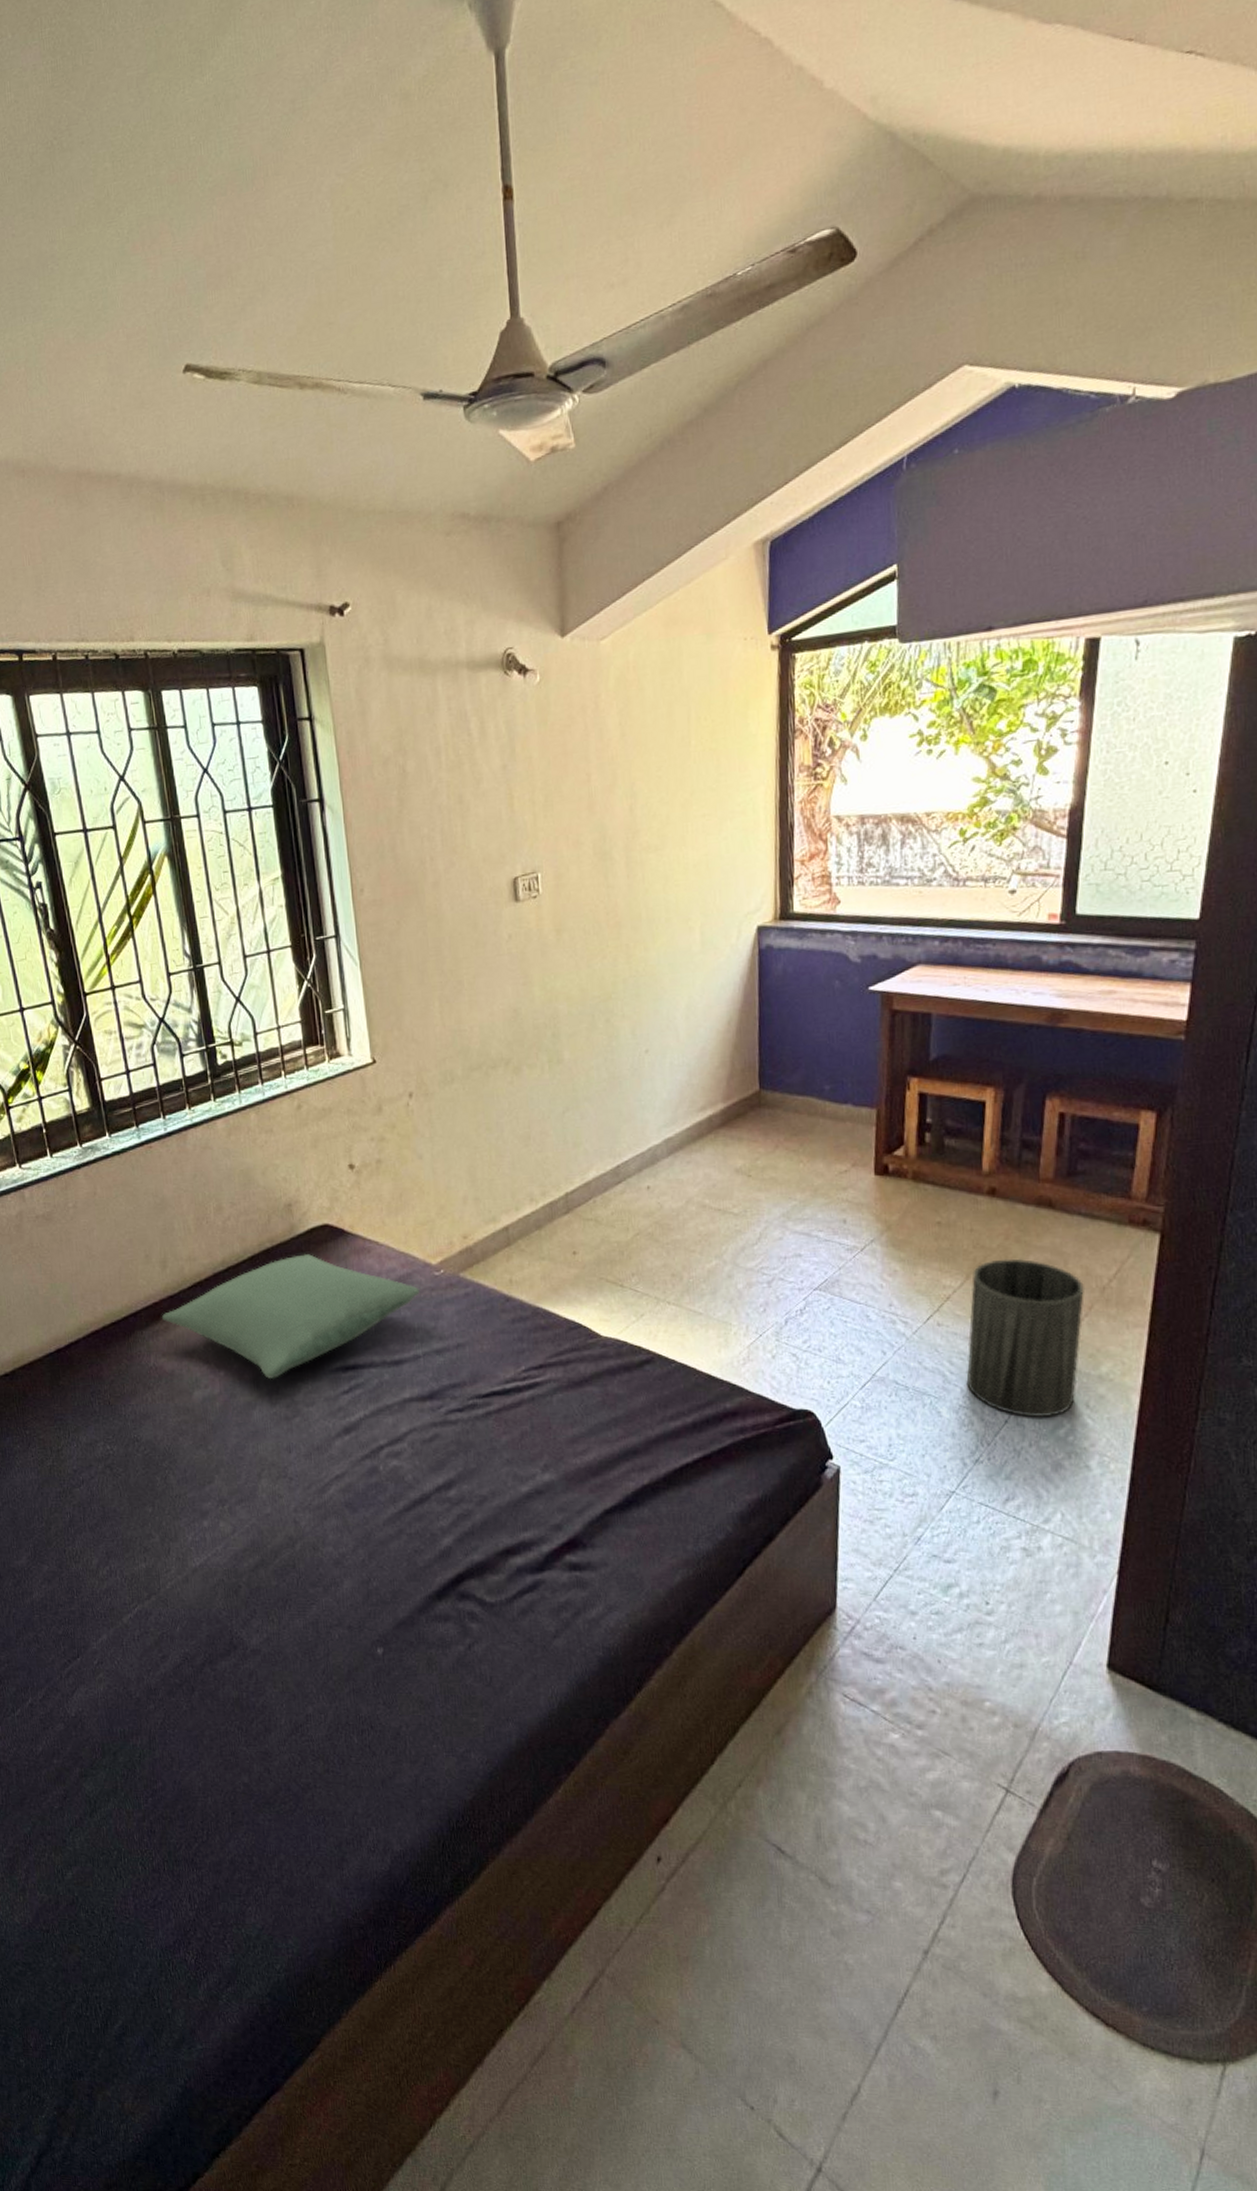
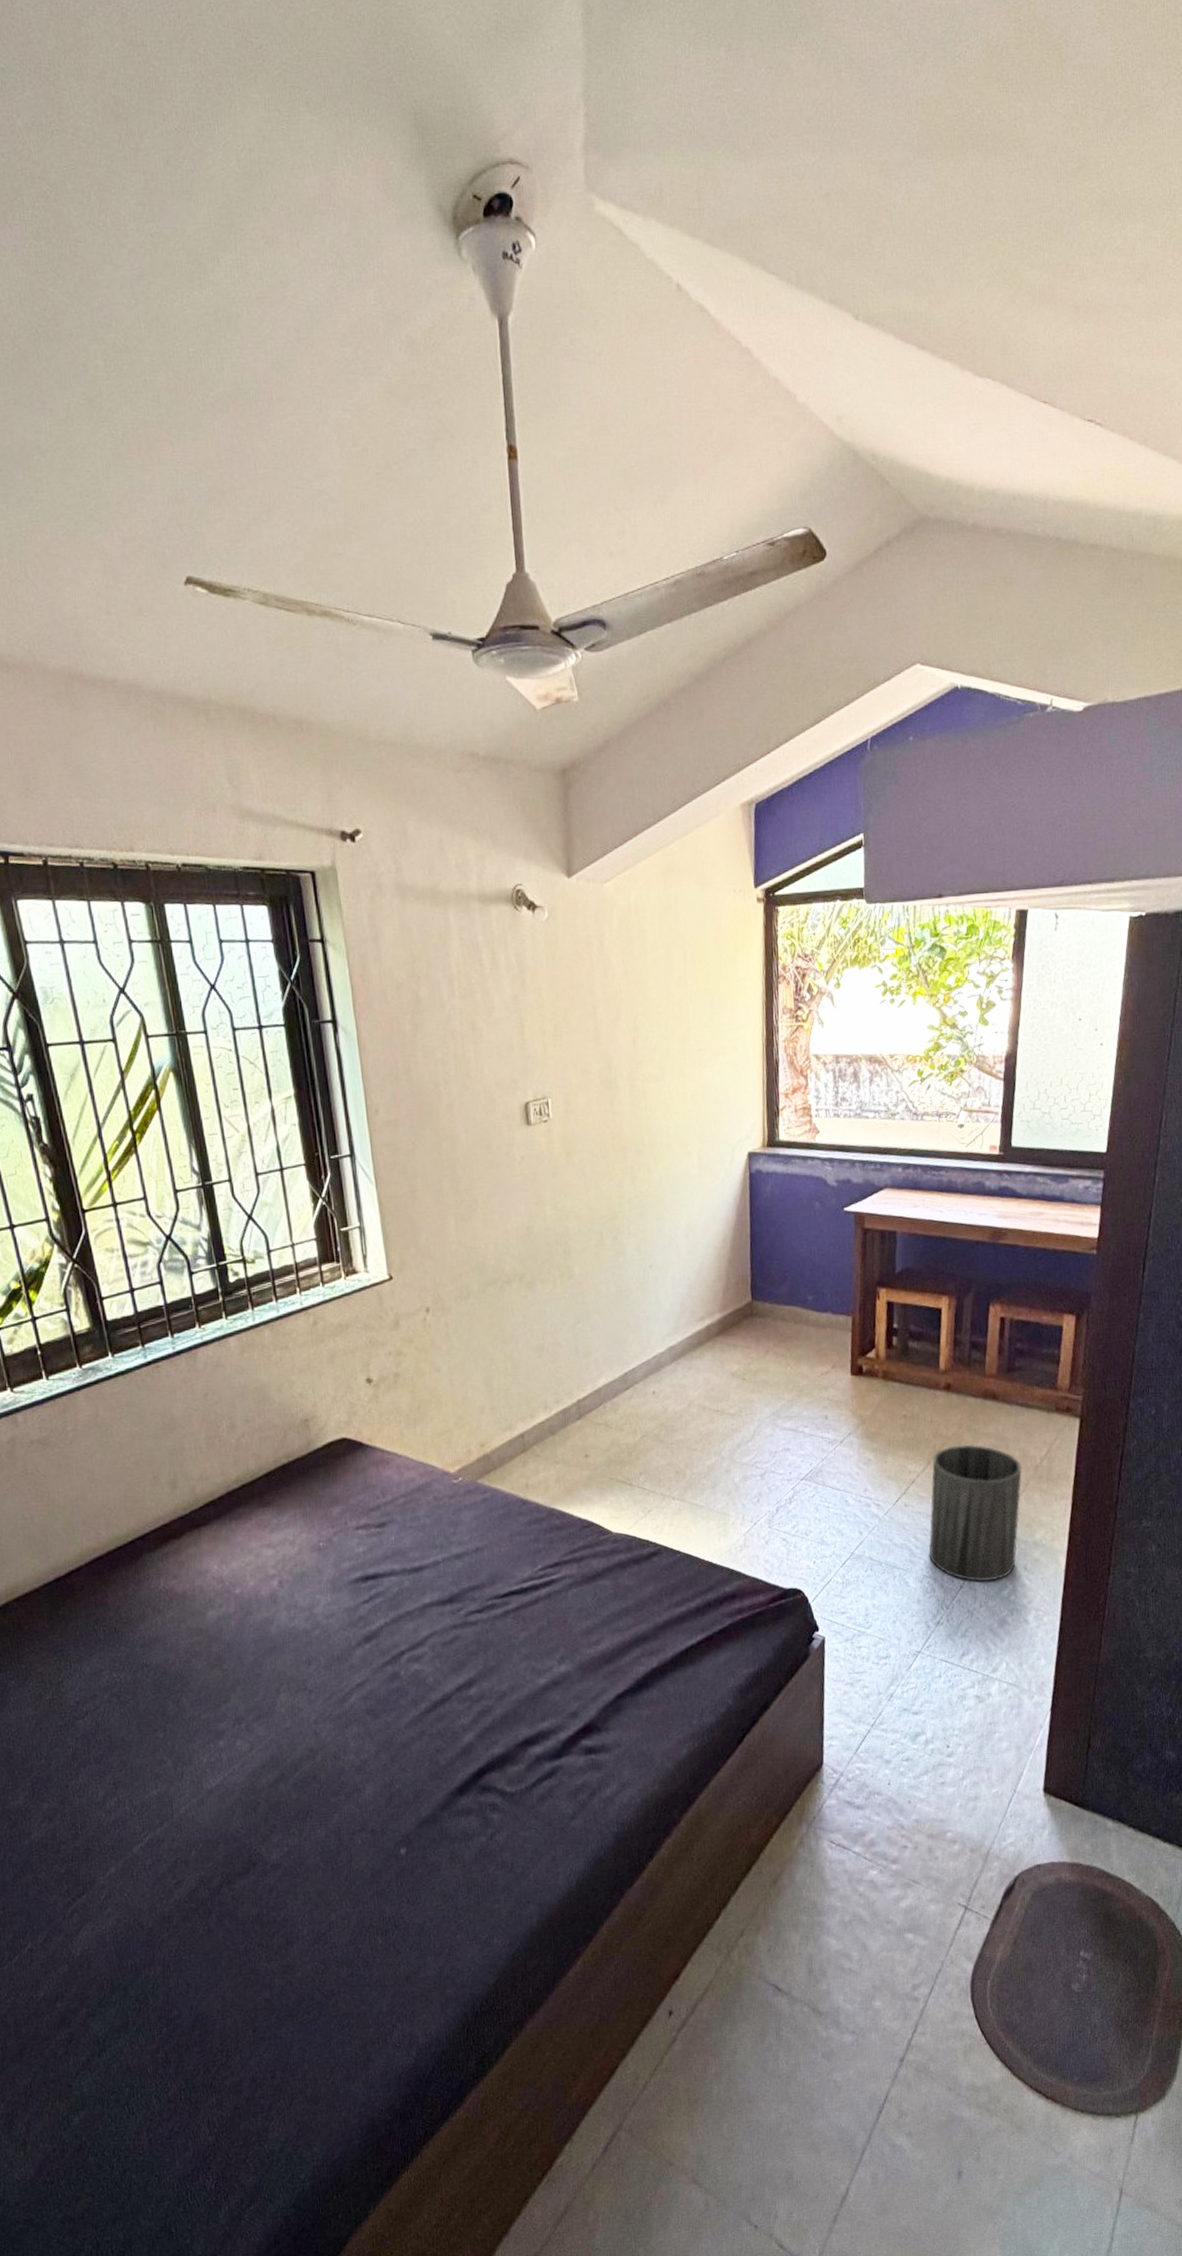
pillow: present [161,1254,420,1380] -> none [171,1468,439,1595]

